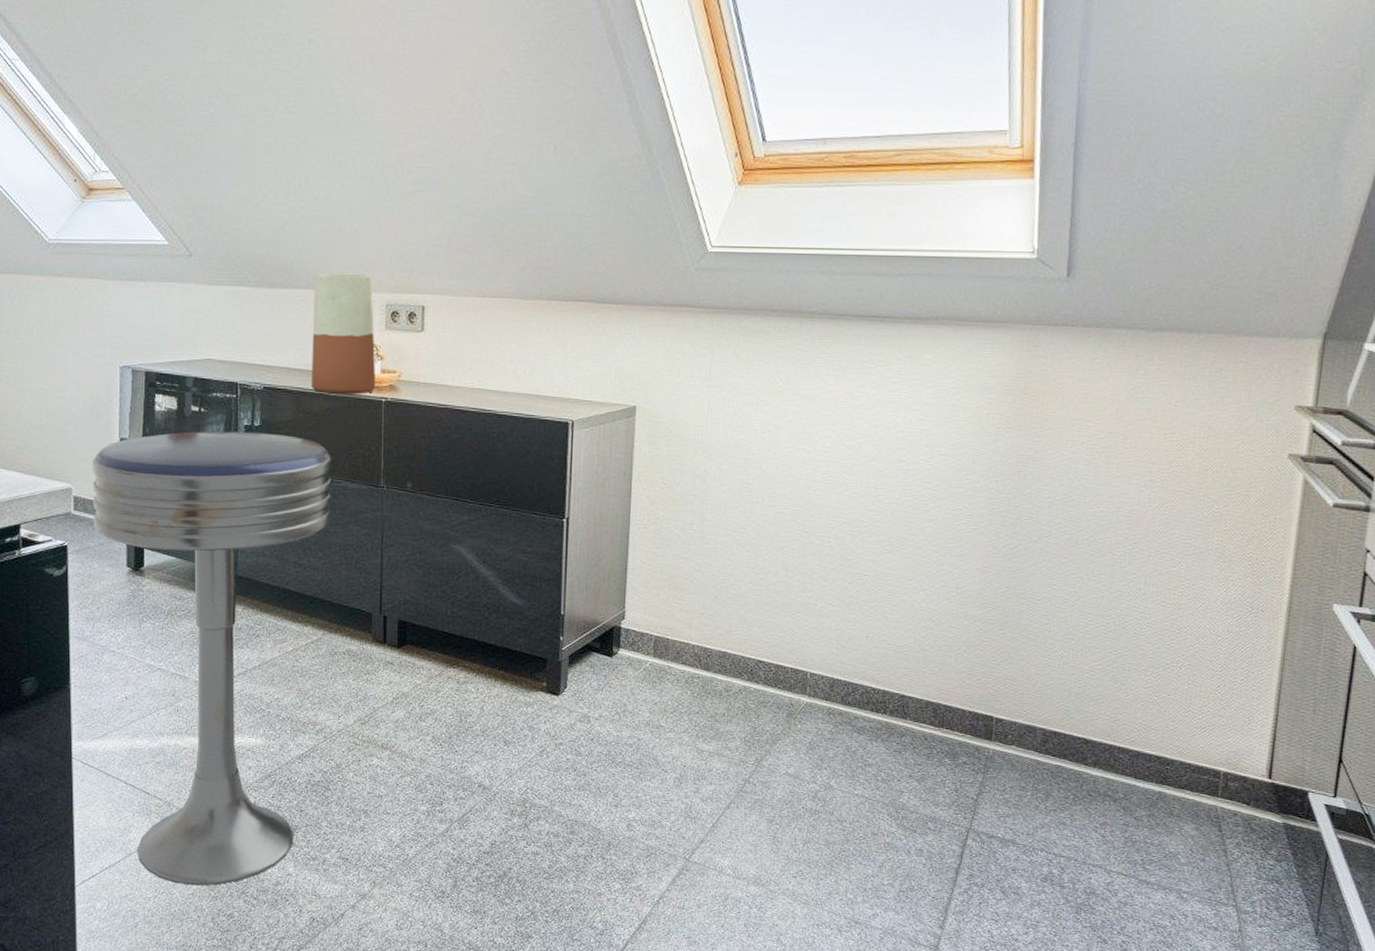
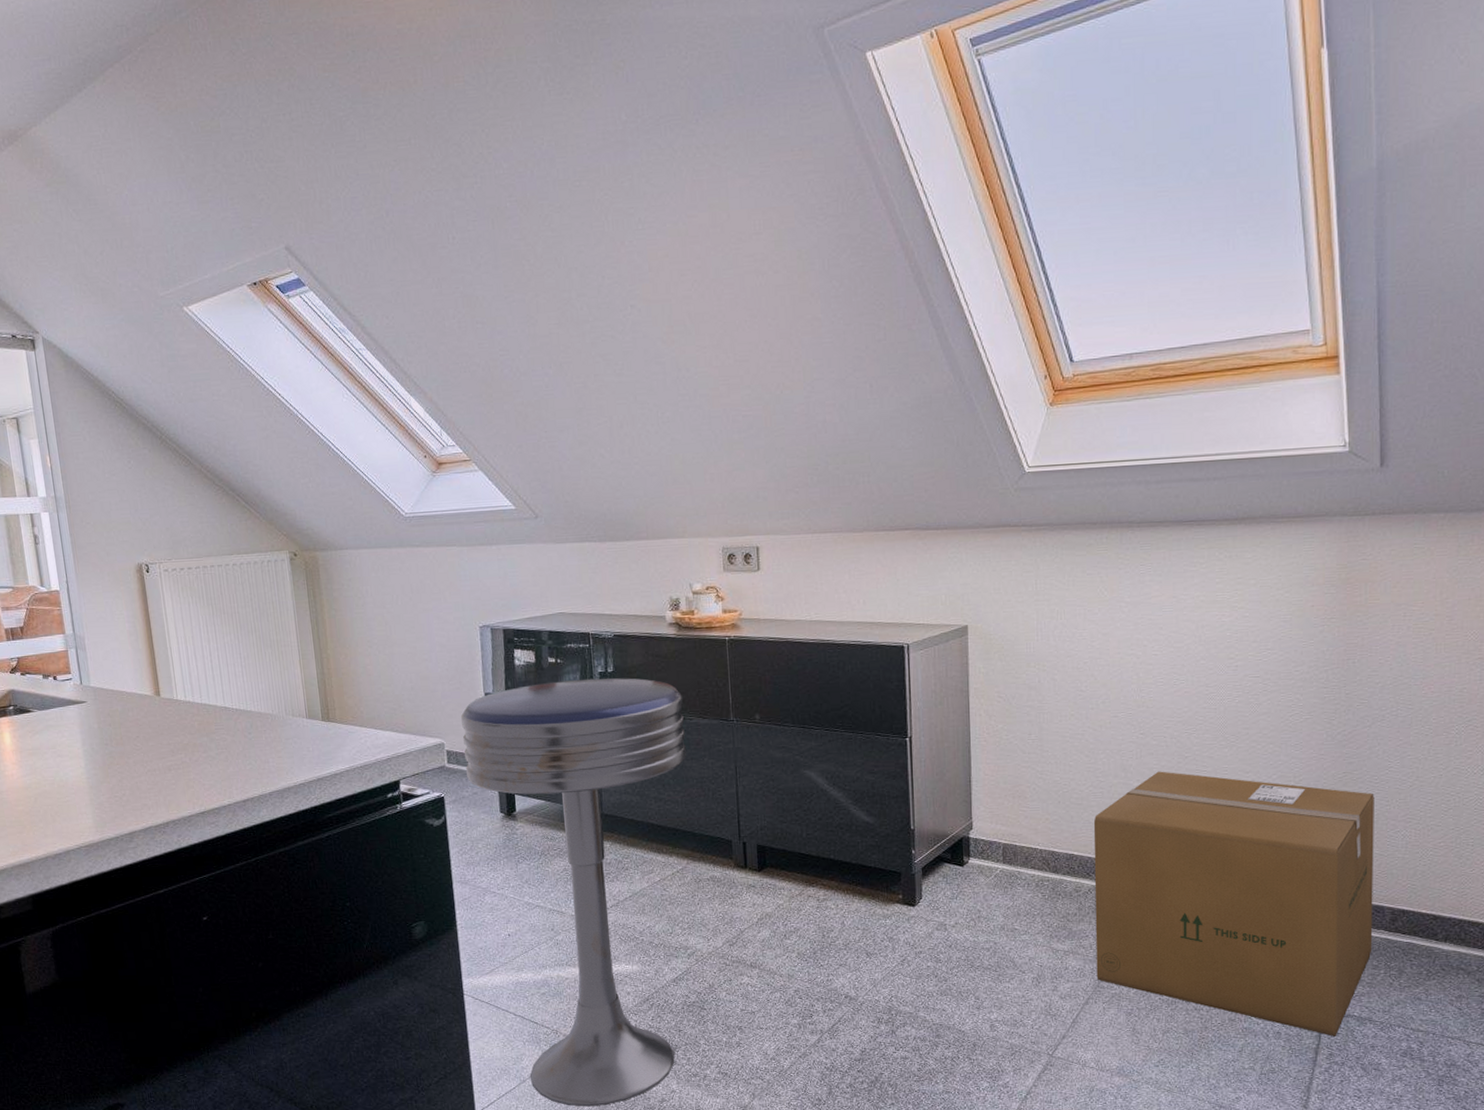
vase: present [312,273,376,395] -> none [652,521,719,638]
box: none [740,572,1035,857] -> present [1093,771,1374,1037]

